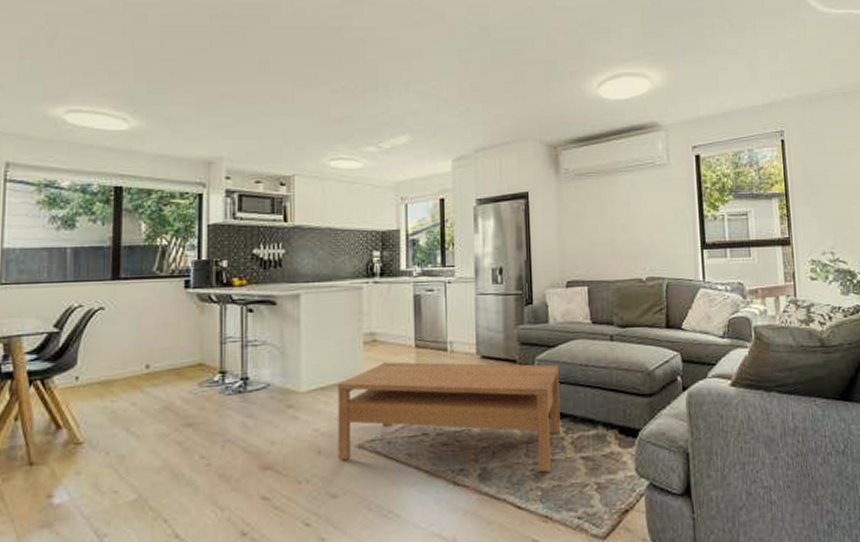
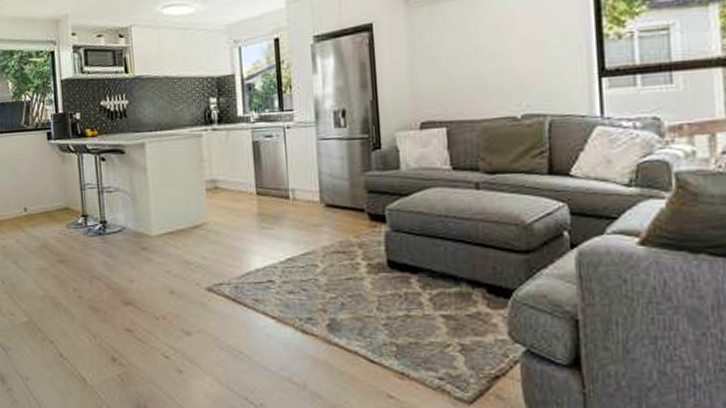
coffee table: present [337,362,561,473] -> none [184,209,417,328]

